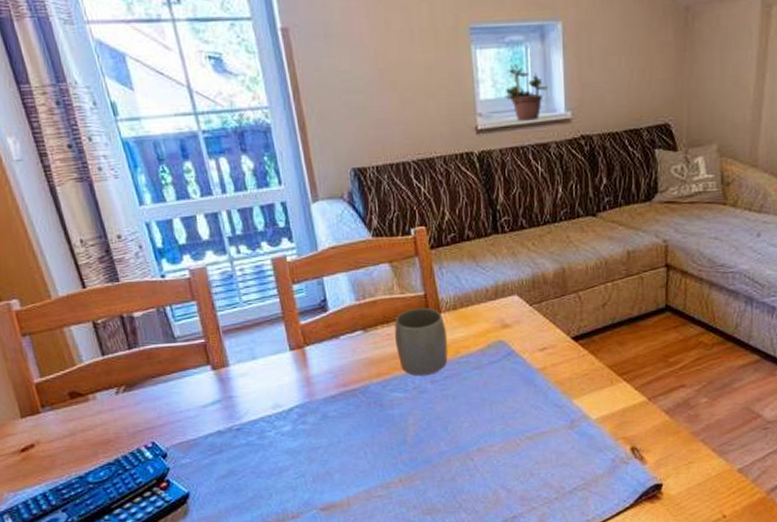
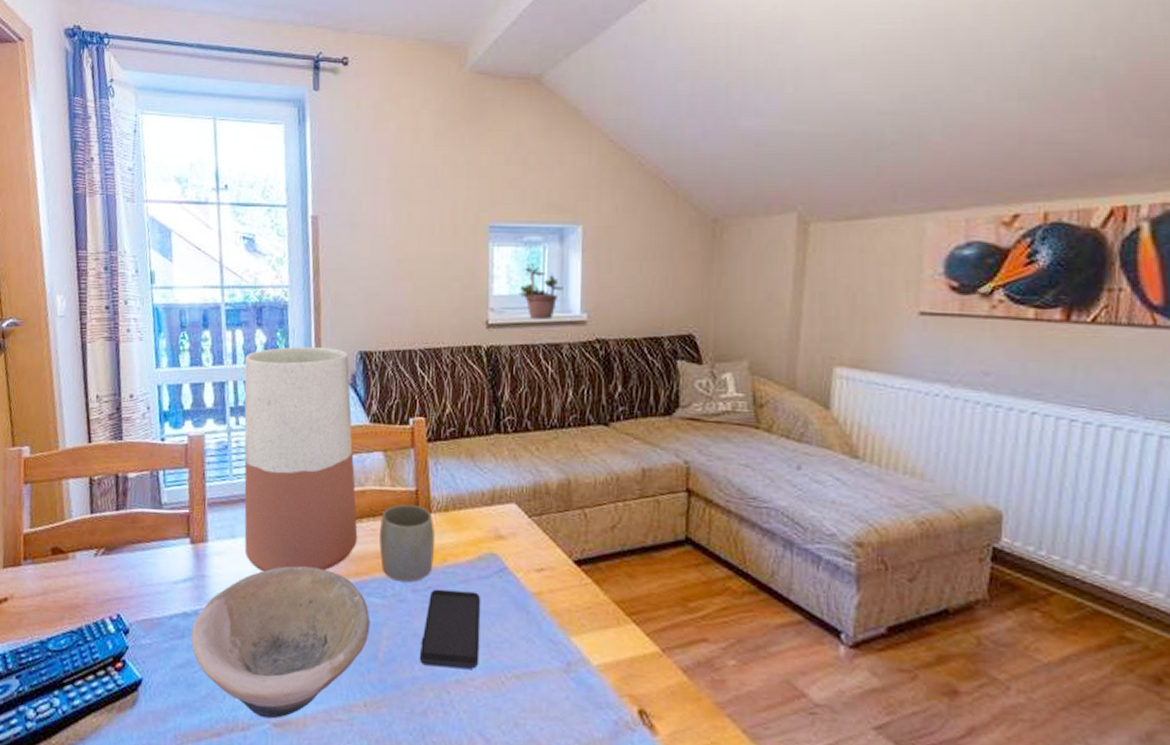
bowl: none [228,374,397,506] -> present [191,565,370,719]
vase: none [234,167,375,385] -> present [244,346,358,572]
mobile phone: none [443,375,496,442] -> present [419,589,480,669]

